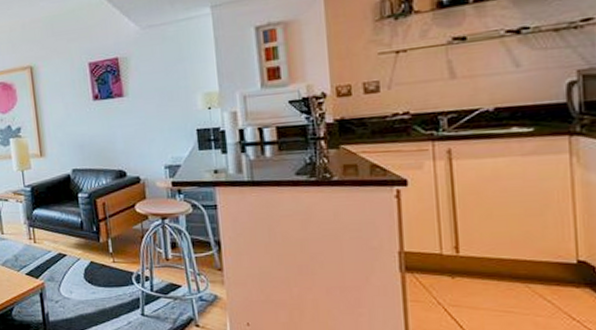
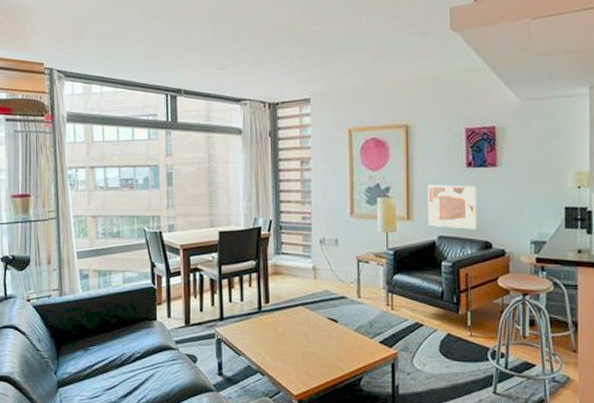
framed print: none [57,118,109,161] -> present [428,185,477,230]

